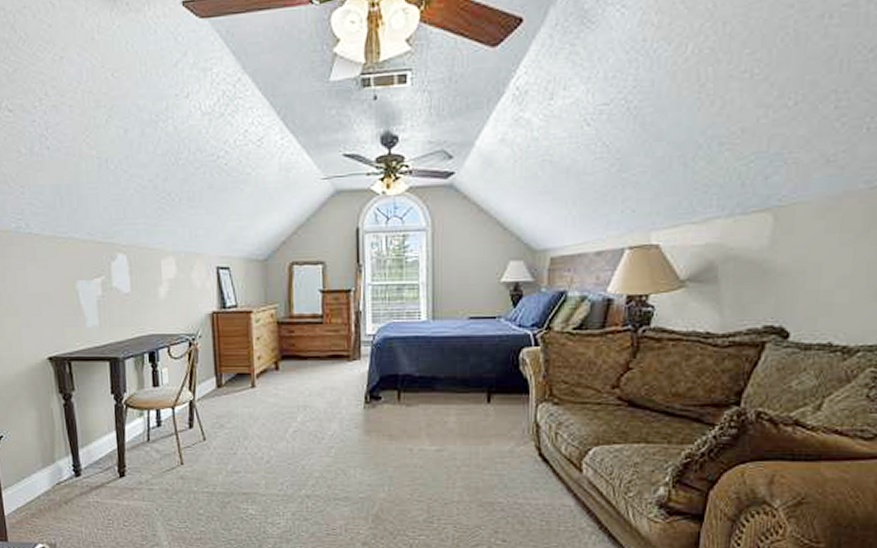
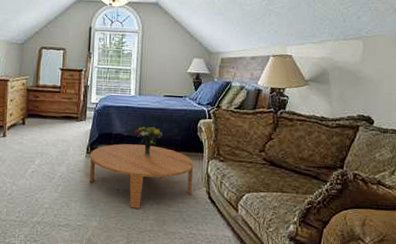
coffee table: none [369,388,516,473] -> present [89,143,194,209]
bouquet: none [430,361,470,403] -> present [135,126,163,156]

